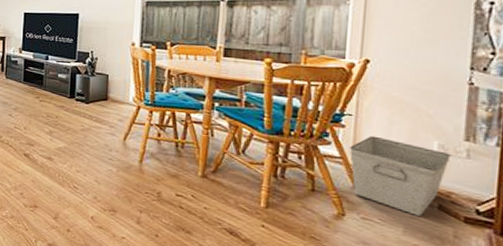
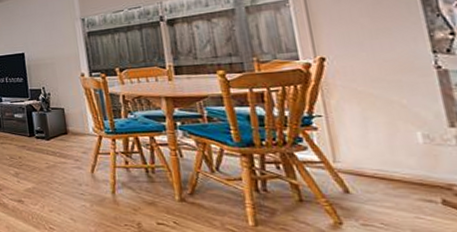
storage bin: present [350,135,451,216] -> none [328,134,441,215]

